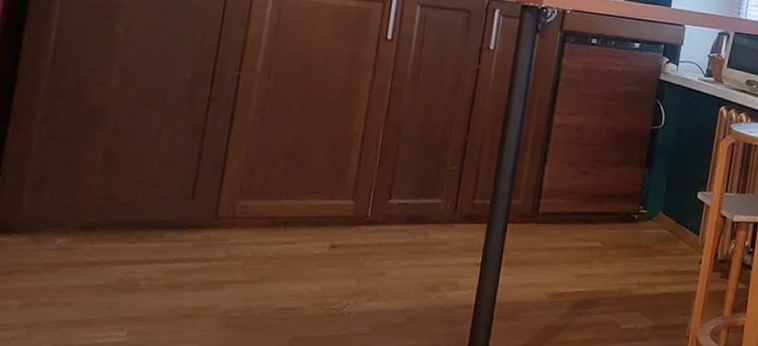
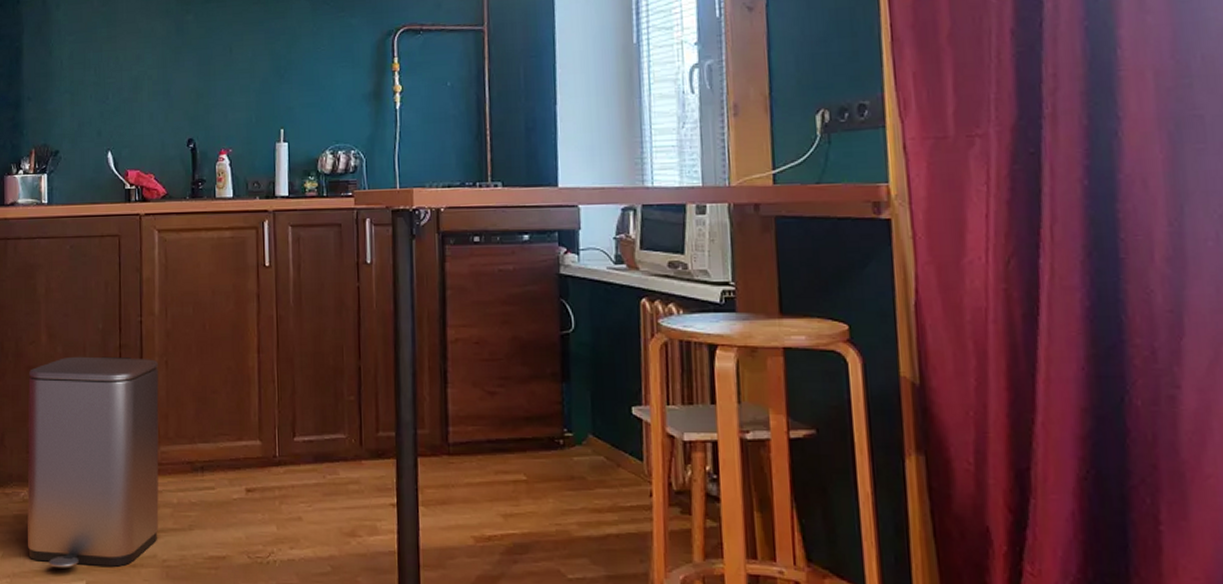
pedal bin: none [56,103,253,318] -> present [27,356,159,568]

